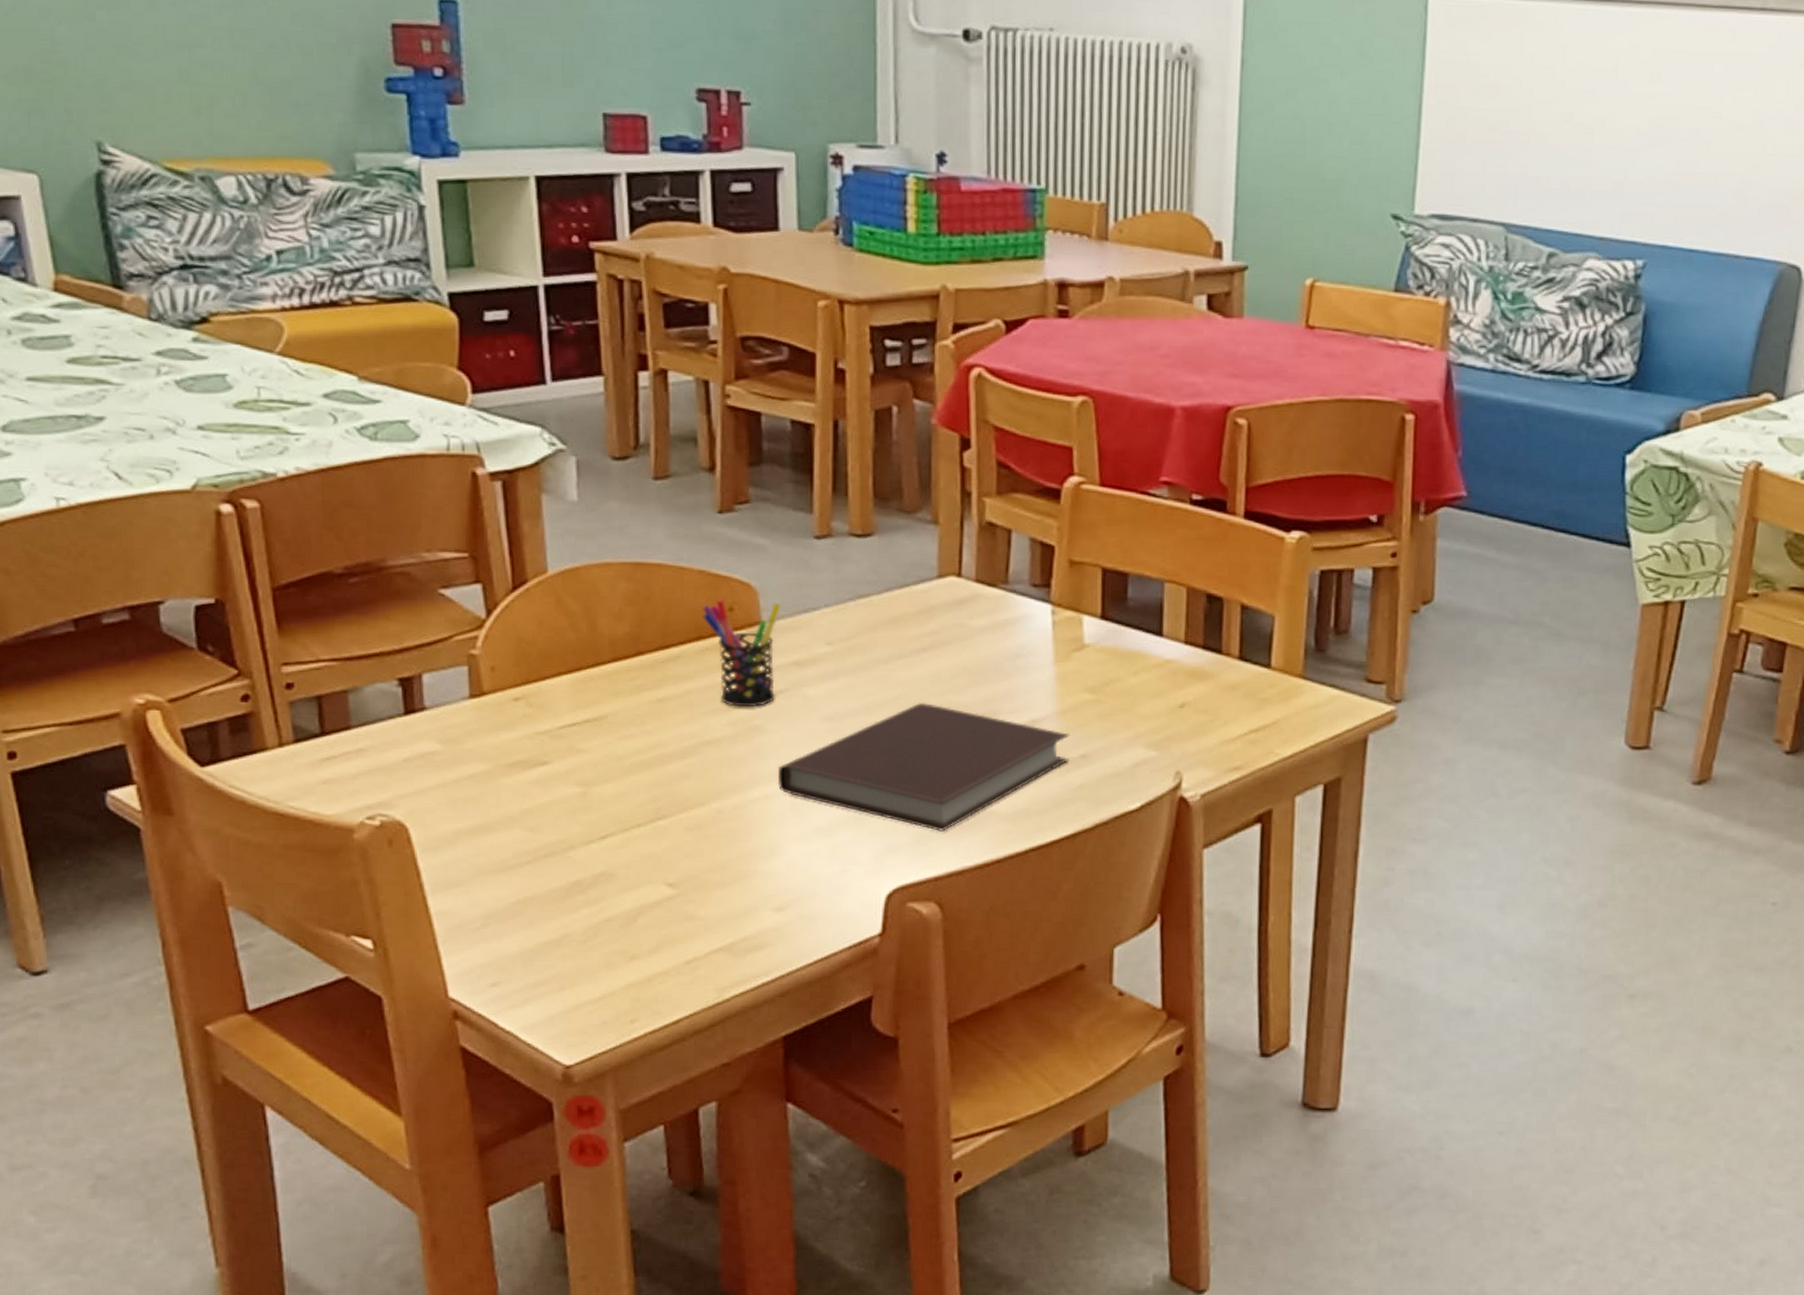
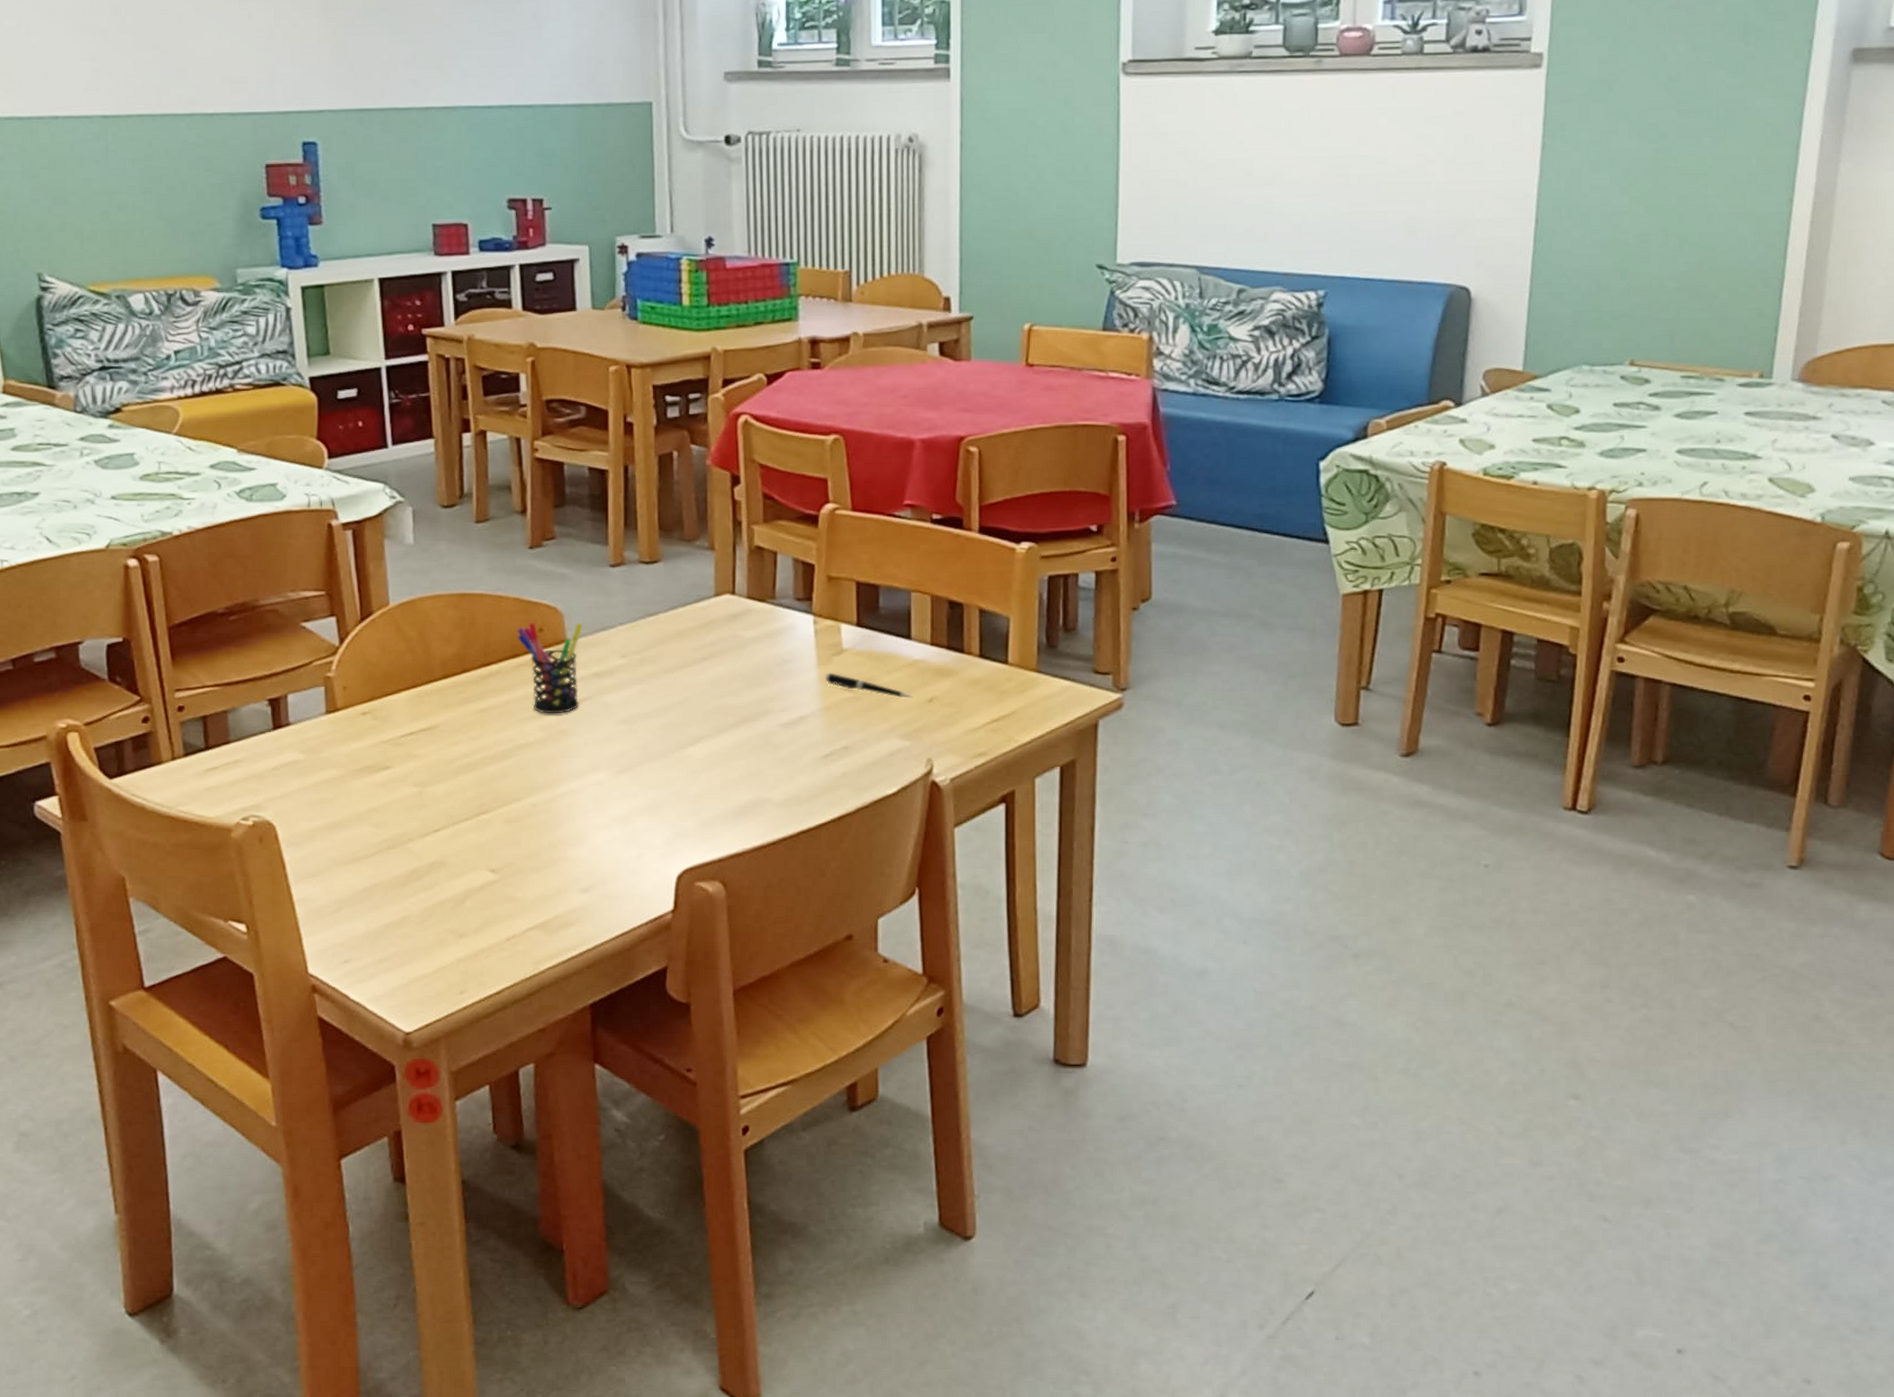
notebook: present [778,702,1070,831] -> none [583,704,833,818]
pen: none [1062,671,1163,704] -> present [825,673,914,699]

